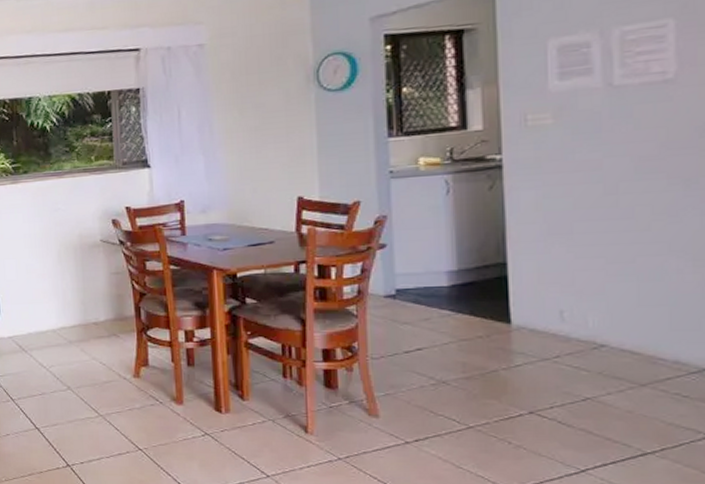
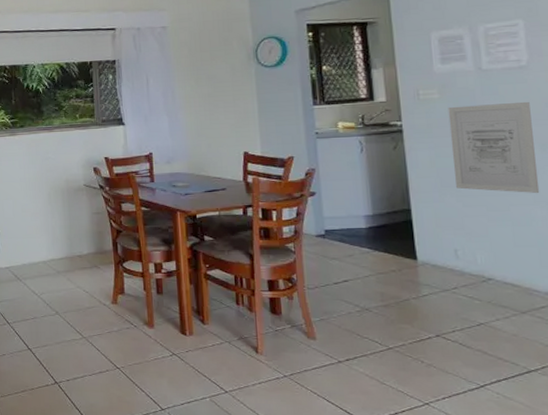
wall art: none [563,124,678,242] -> present [448,101,540,194]

